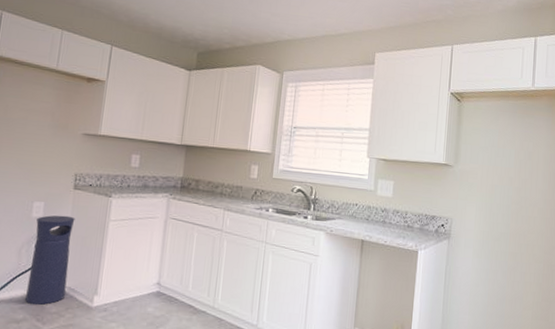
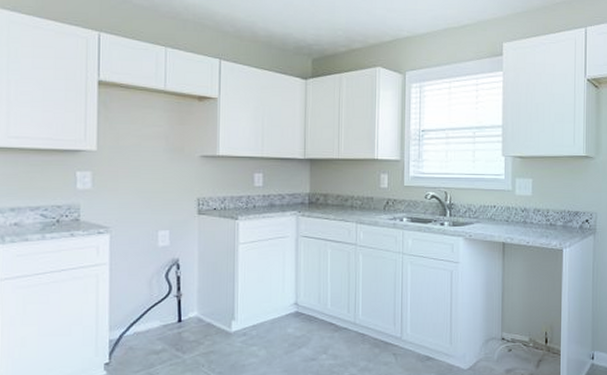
trash can: present [25,215,75,306] -> none [162,242,203,335]

